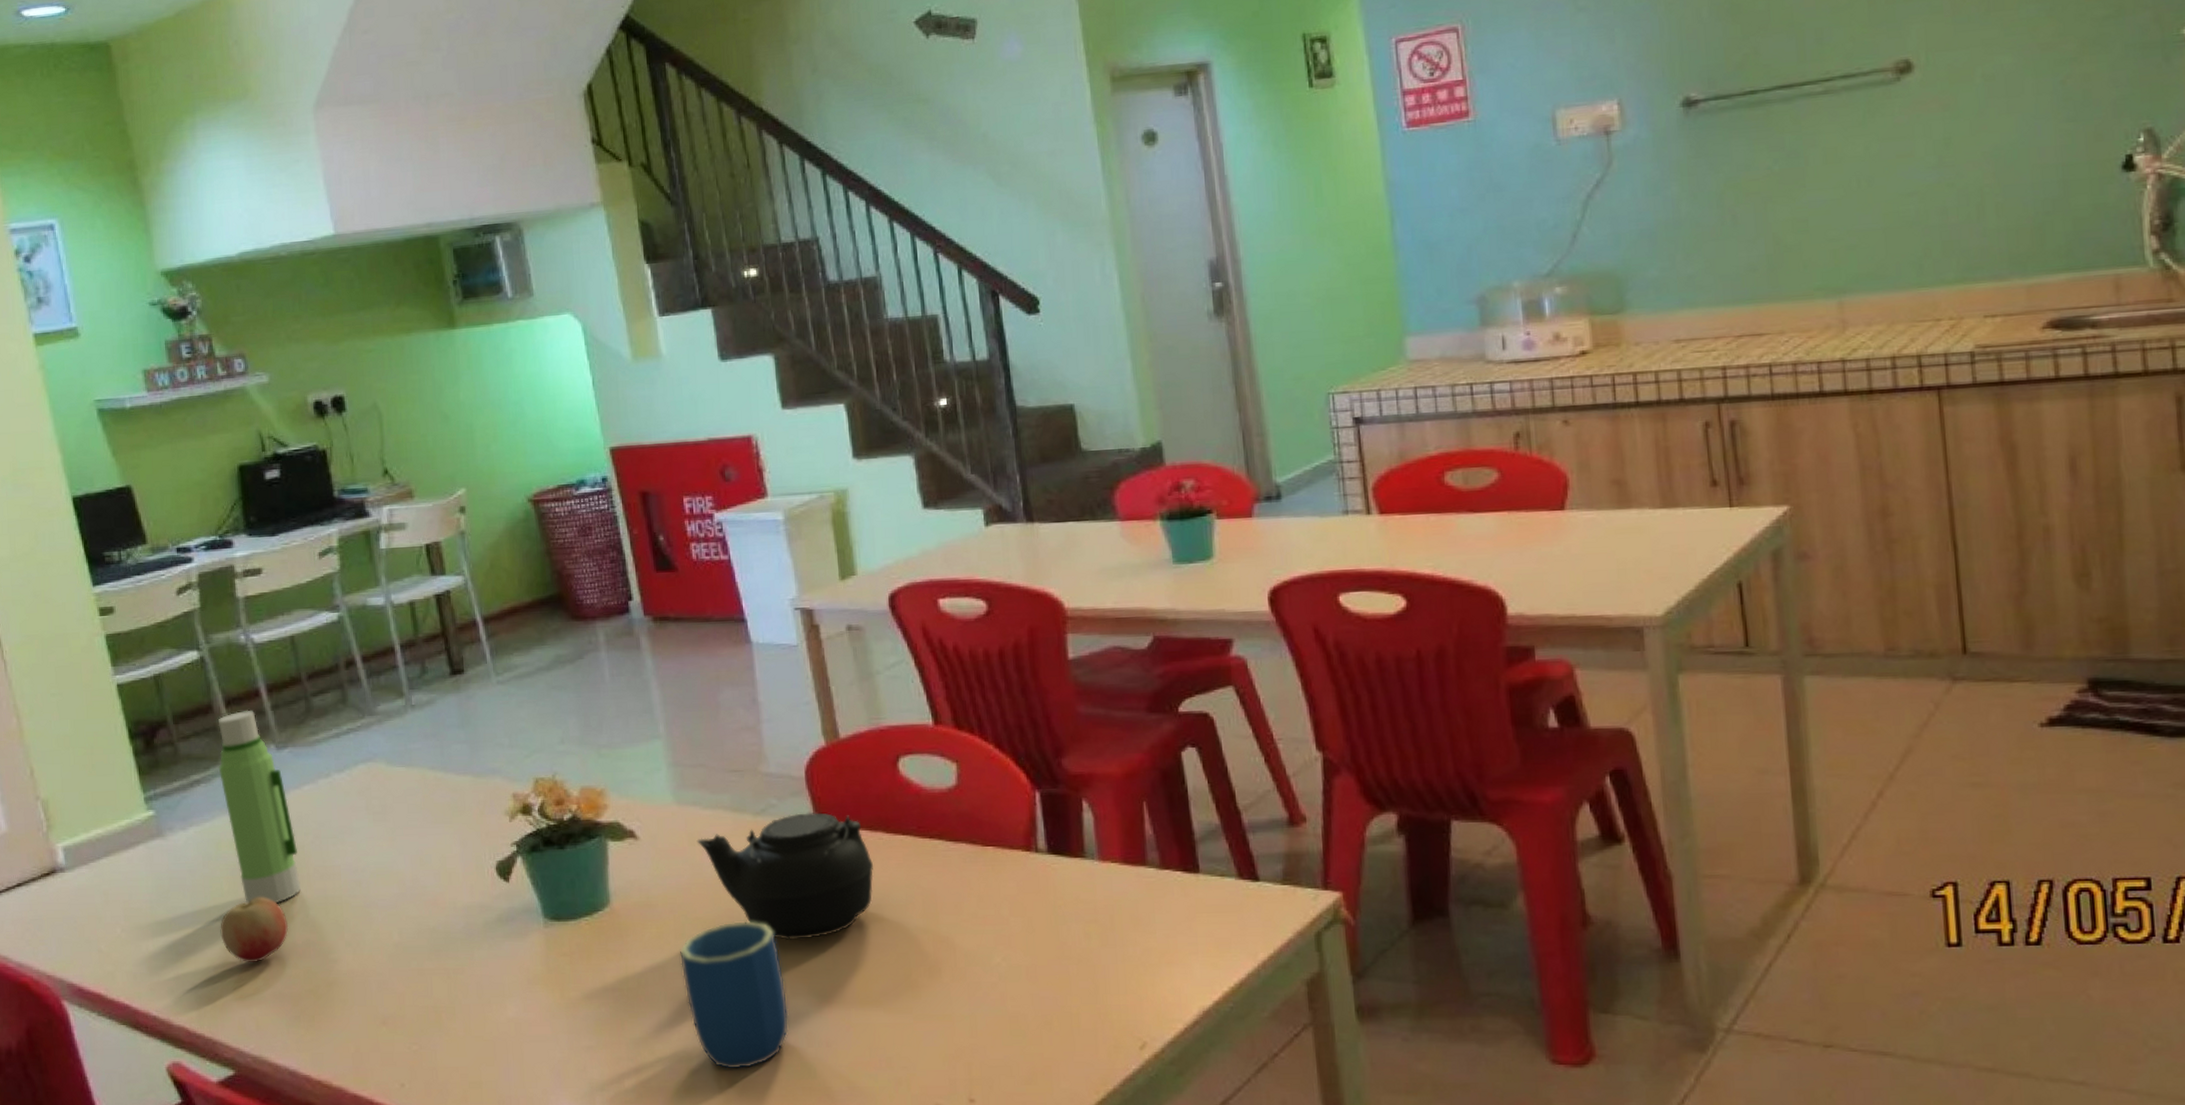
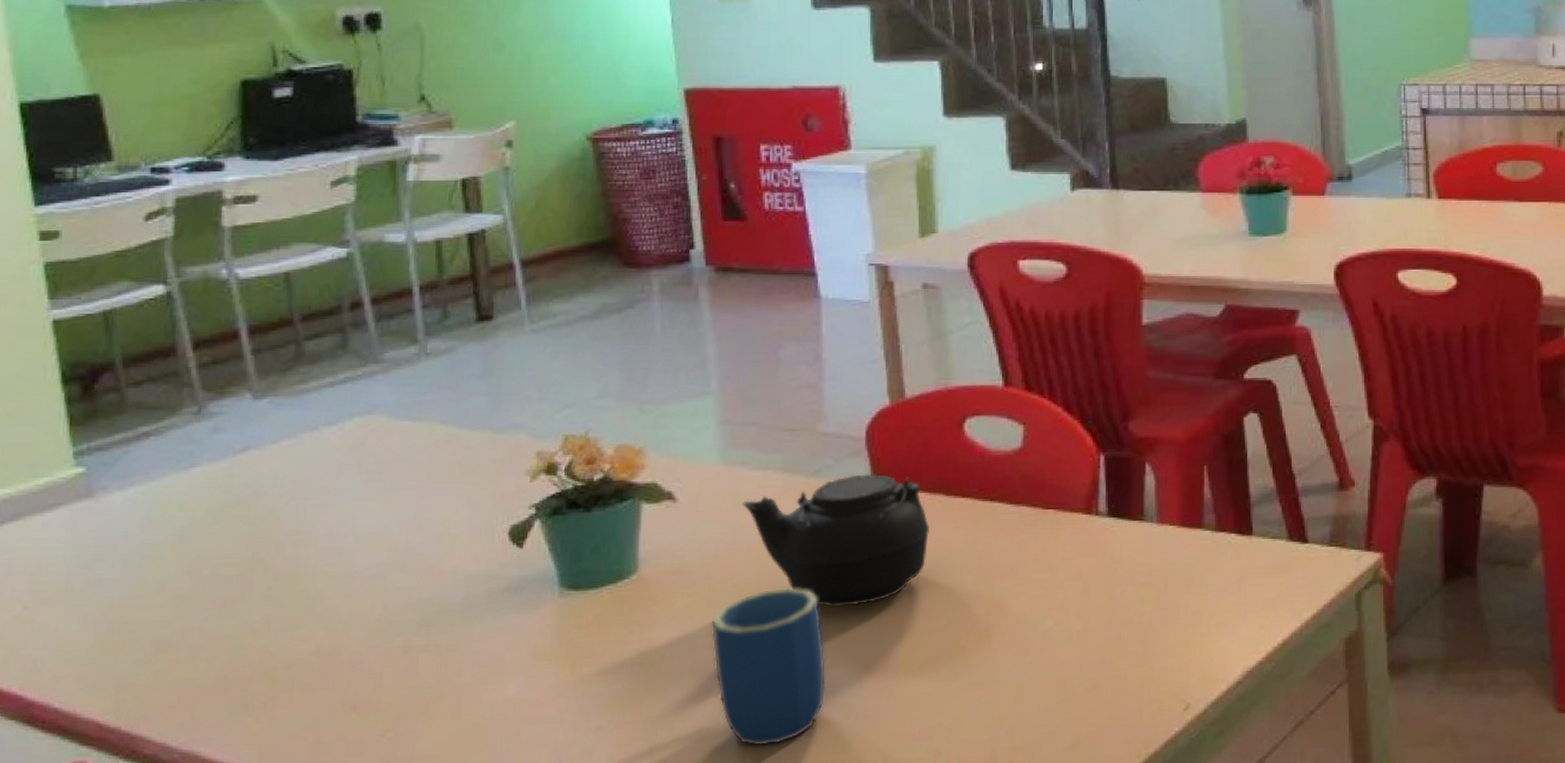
water bottle: present [217,710,301,904] -> none [175,353,267,575]
fruit: present [220,897,289,963] -> none [155,567,246,644]

